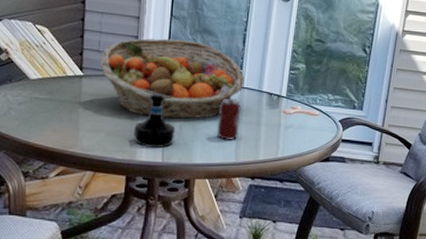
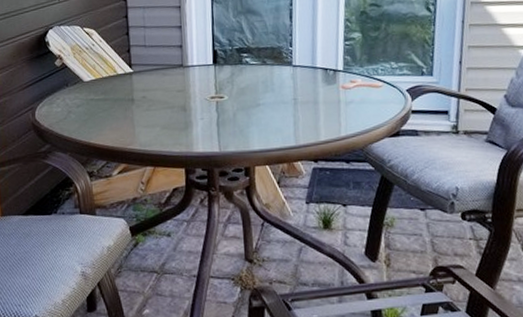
fruit basket: present [100,38,244,119] -> none [147,23,296,107]
tequila bottle: present [134,93,176,148] -> none [188,81,230,138]
beverage can: present [216,98,241,140] -> none [271,78,296,123]

